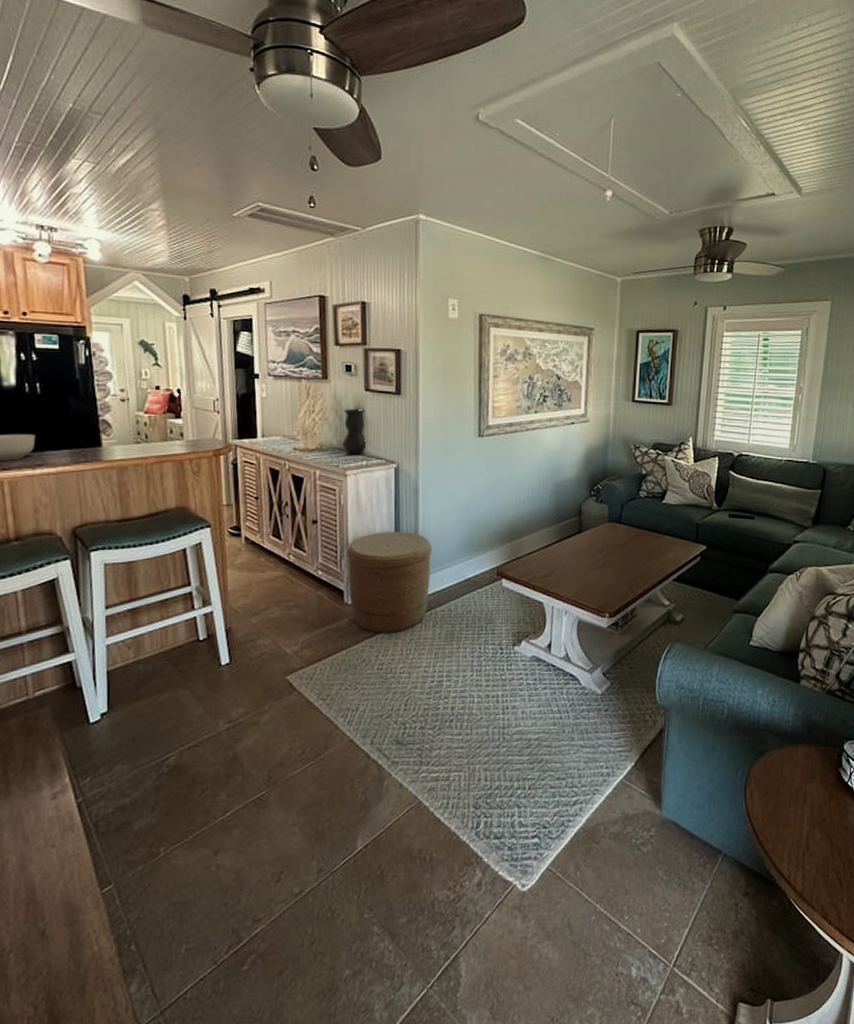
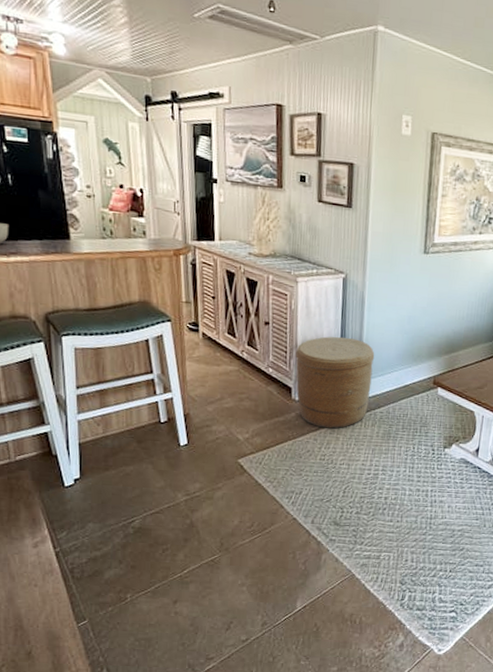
vase: present [342,409,367,456] -> none [294,218,318,264]

